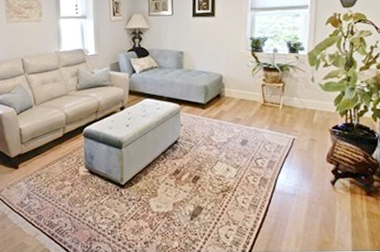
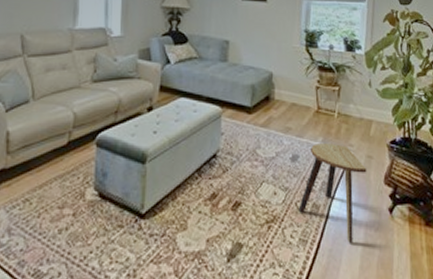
stool: none [249,129,310,209] -> present [298,142,367,244]

